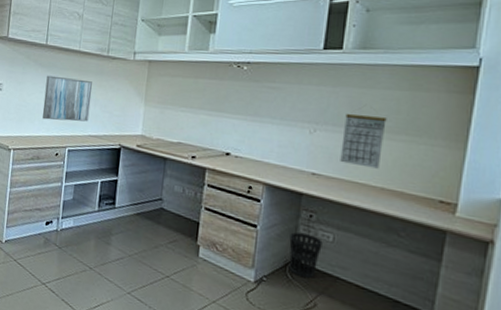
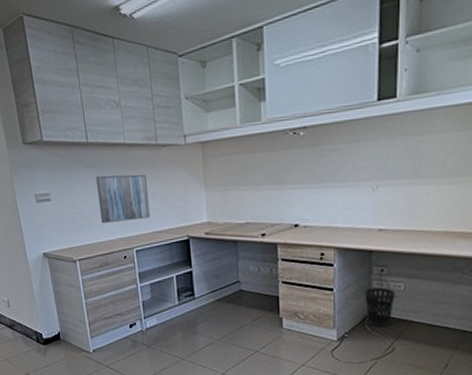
calendar: present [340,114,387,169] -> none [404,162,445,215]

